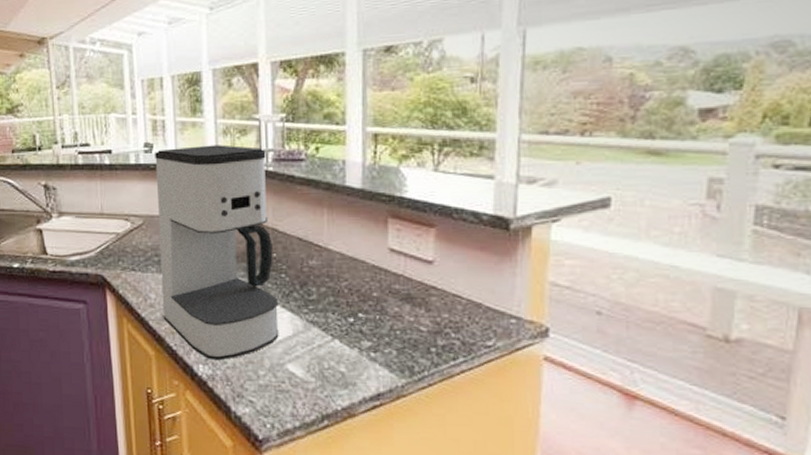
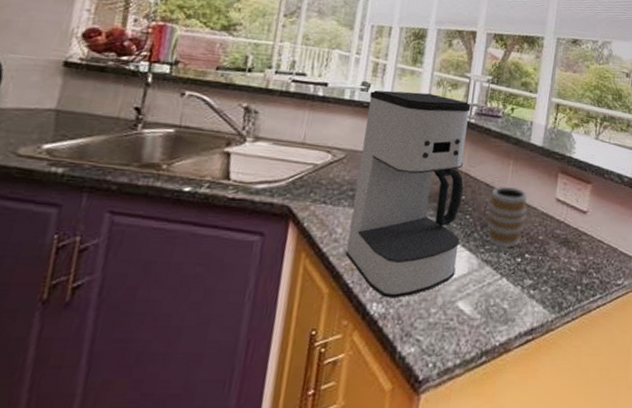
mug: none [306,239,353,307] -> present [487,186,528,248]

